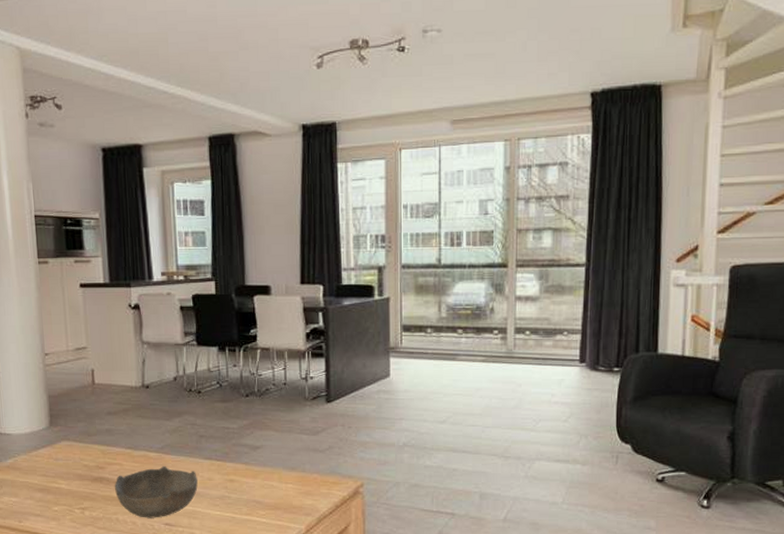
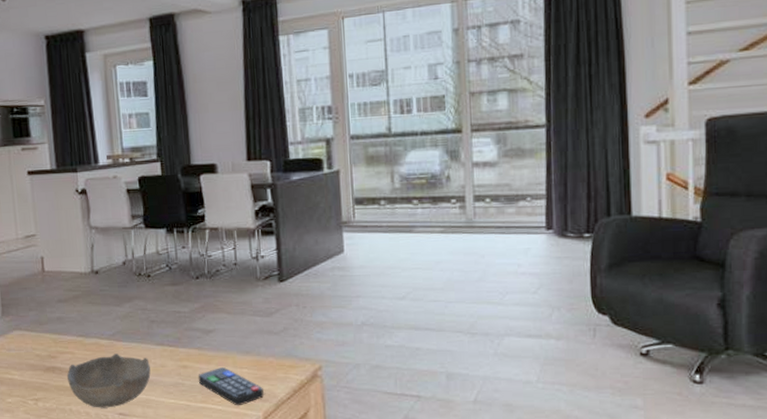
remote control: none [244,482,307,519] -> present [198,367,264,406]

